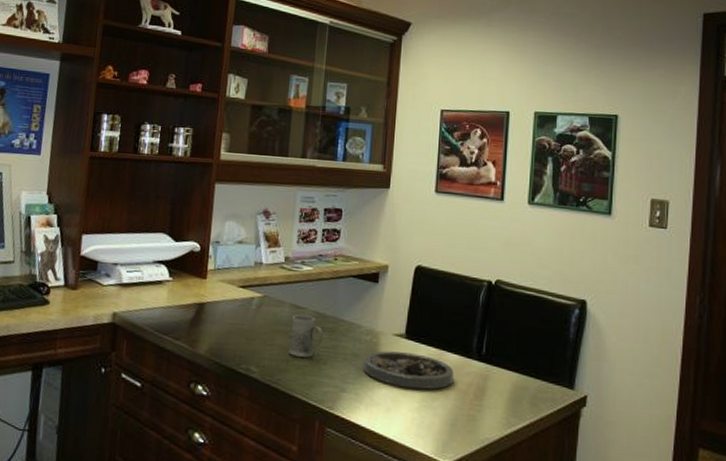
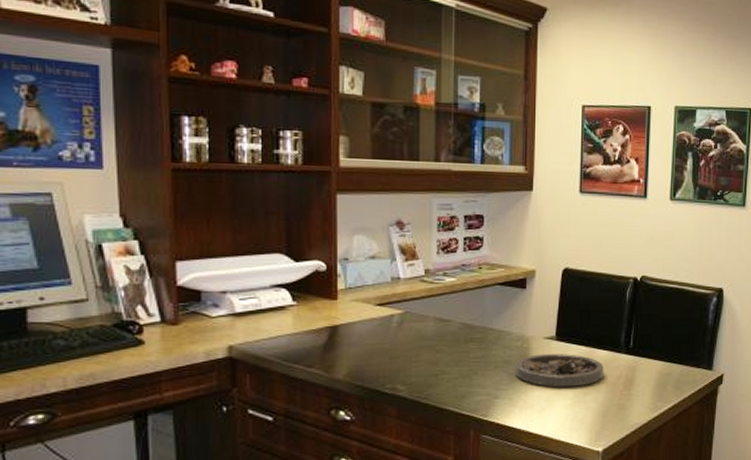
mug: present [287,315,324,358] -> none [435,328,473,371]

